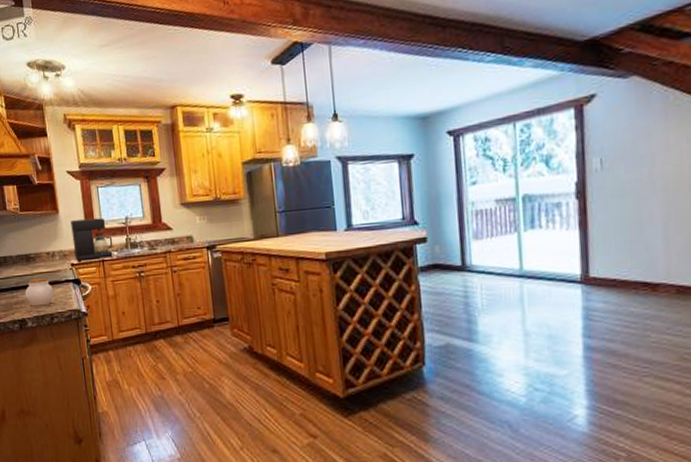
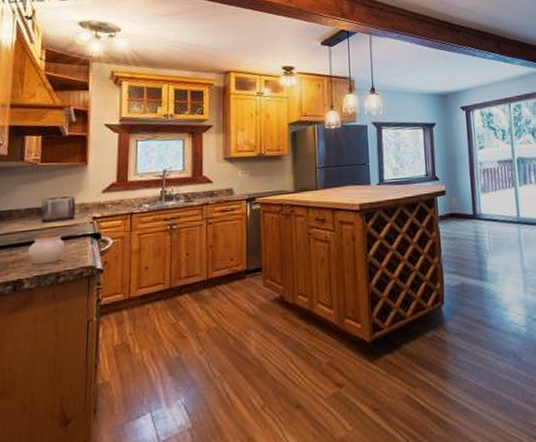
toaster: none [27,242,57,269] -> present [40,195,76,223]
coffee maker: present [71,218,113,262] -> none [98,170,146,215]

